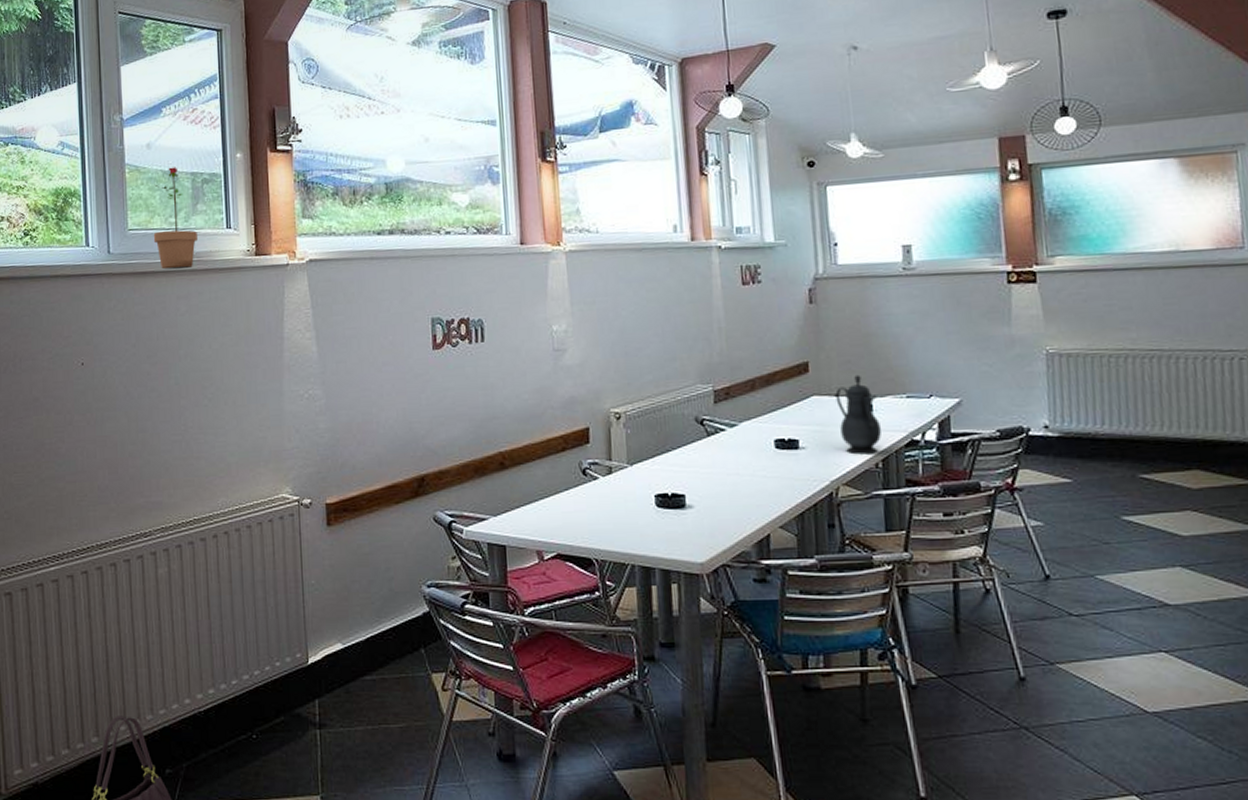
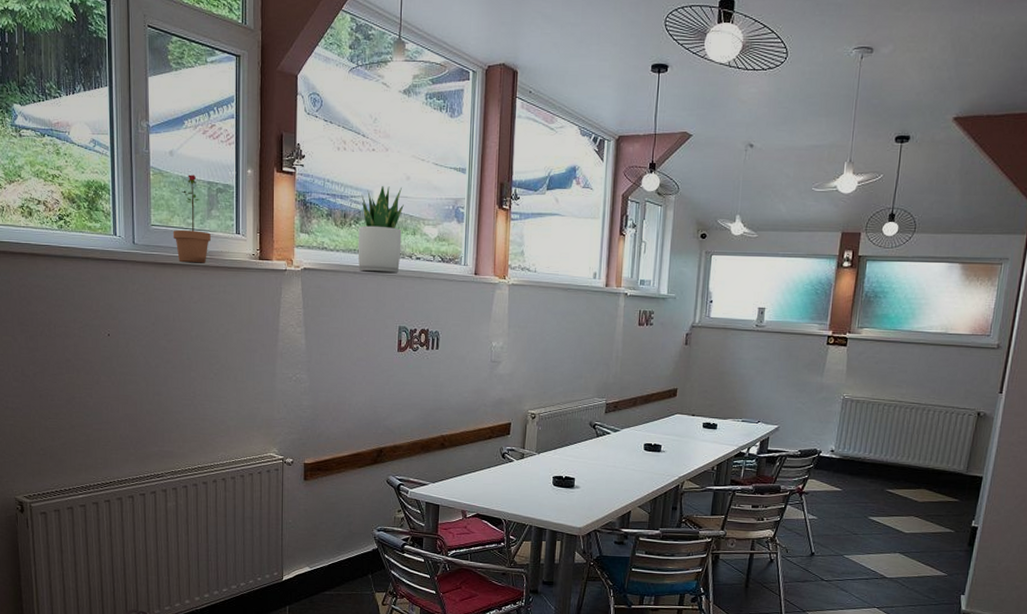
planter: none [371,151,427,257] -> present [357,186,404,274]
coffeepot: present [835,374,882,455] -> none [692,401,721,460]

